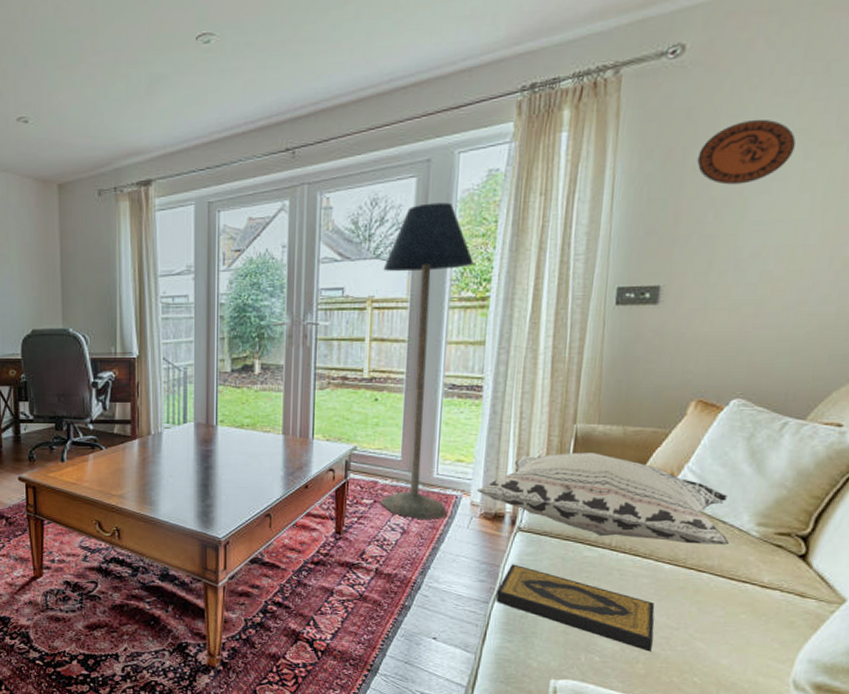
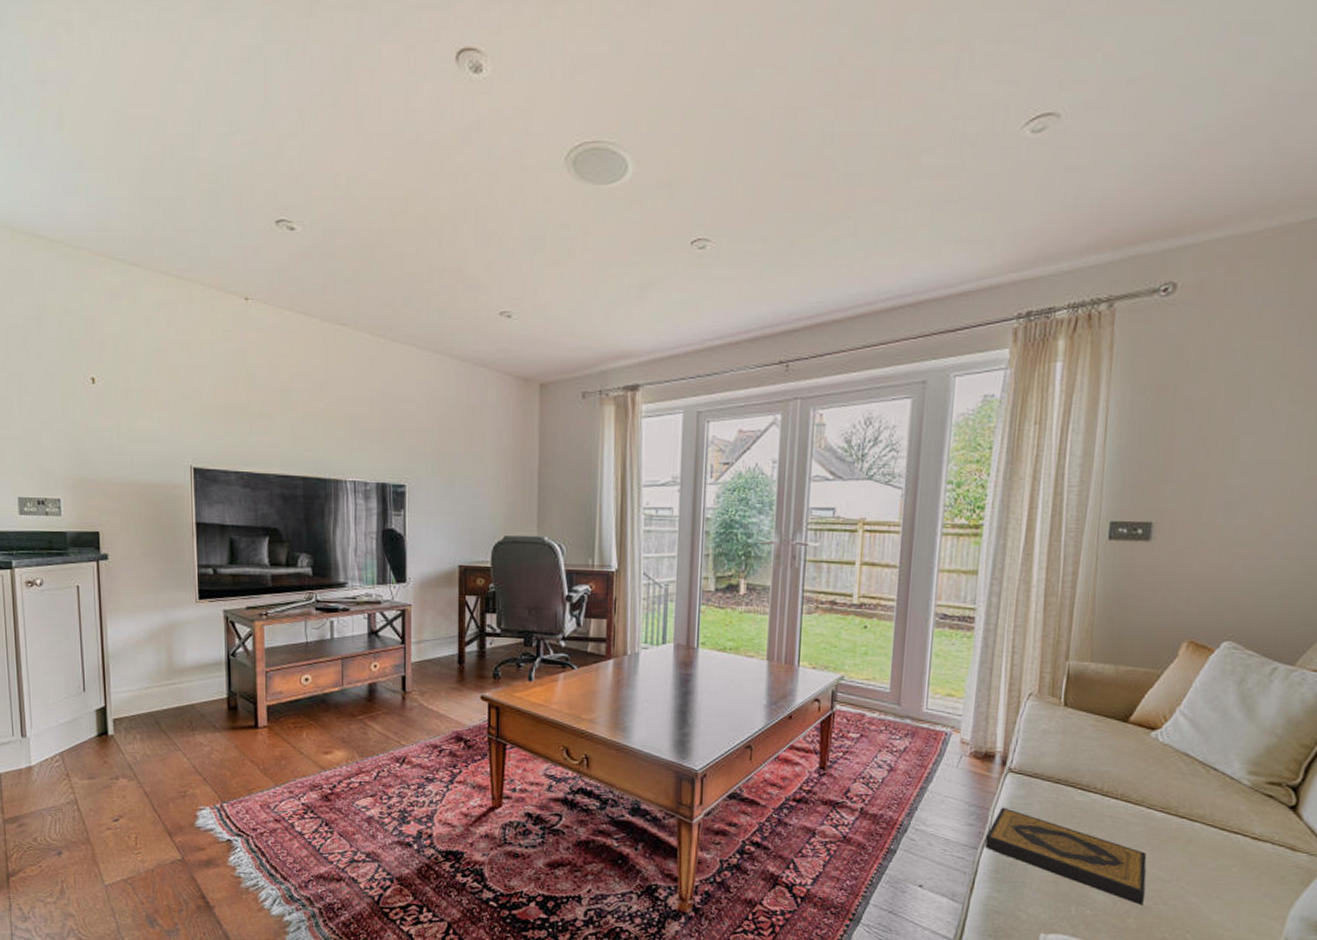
floor lamp: present [380,202,475,520] -> none [867,425,968,758]
decorative pillow: present [477,452,730,545] -> none [968,691,1222,793]
decorative plate: present [697,119,796,185] -> none [1188,361,1282,425]

